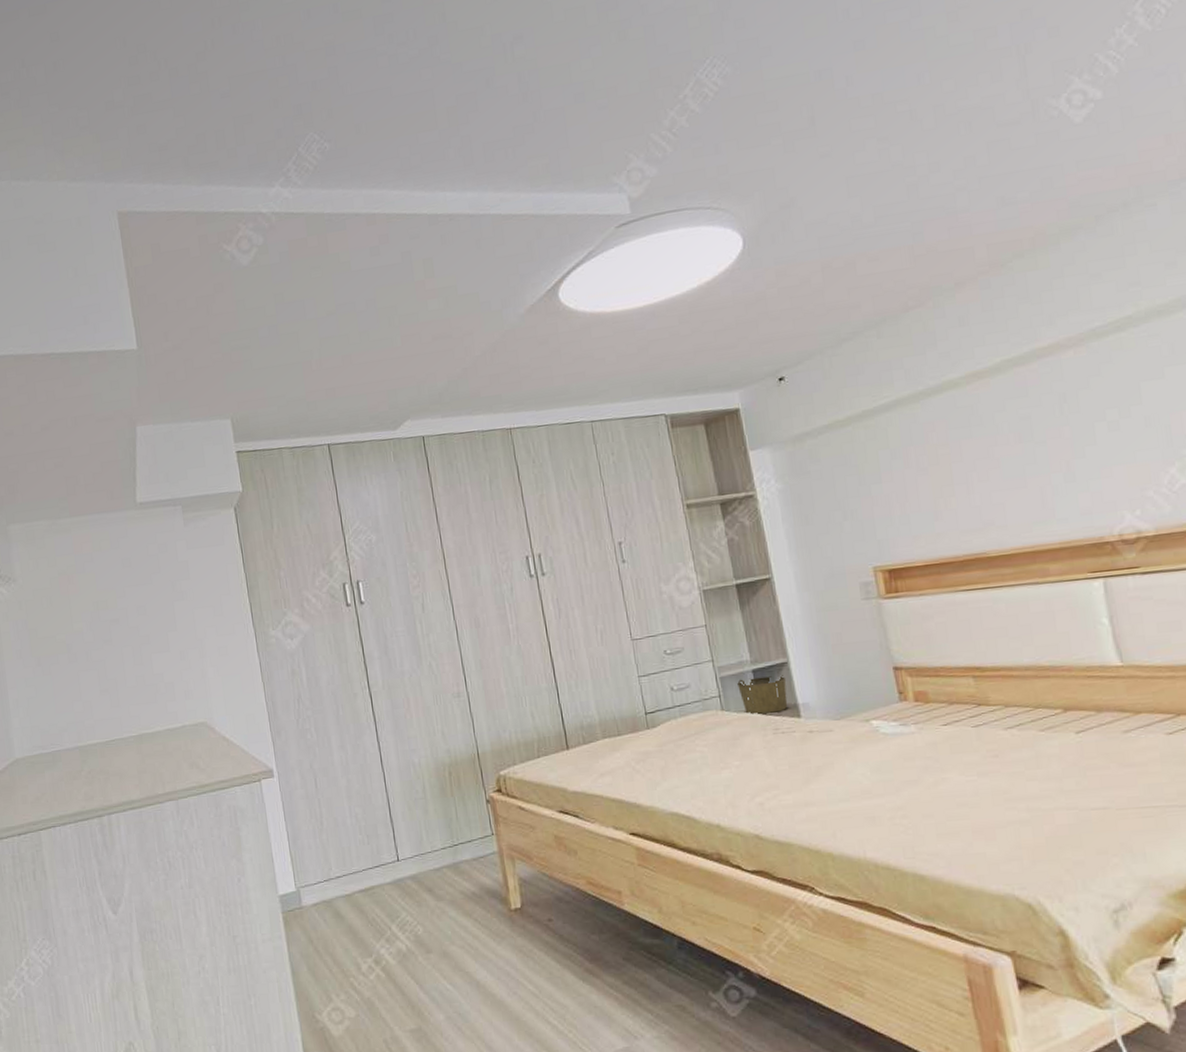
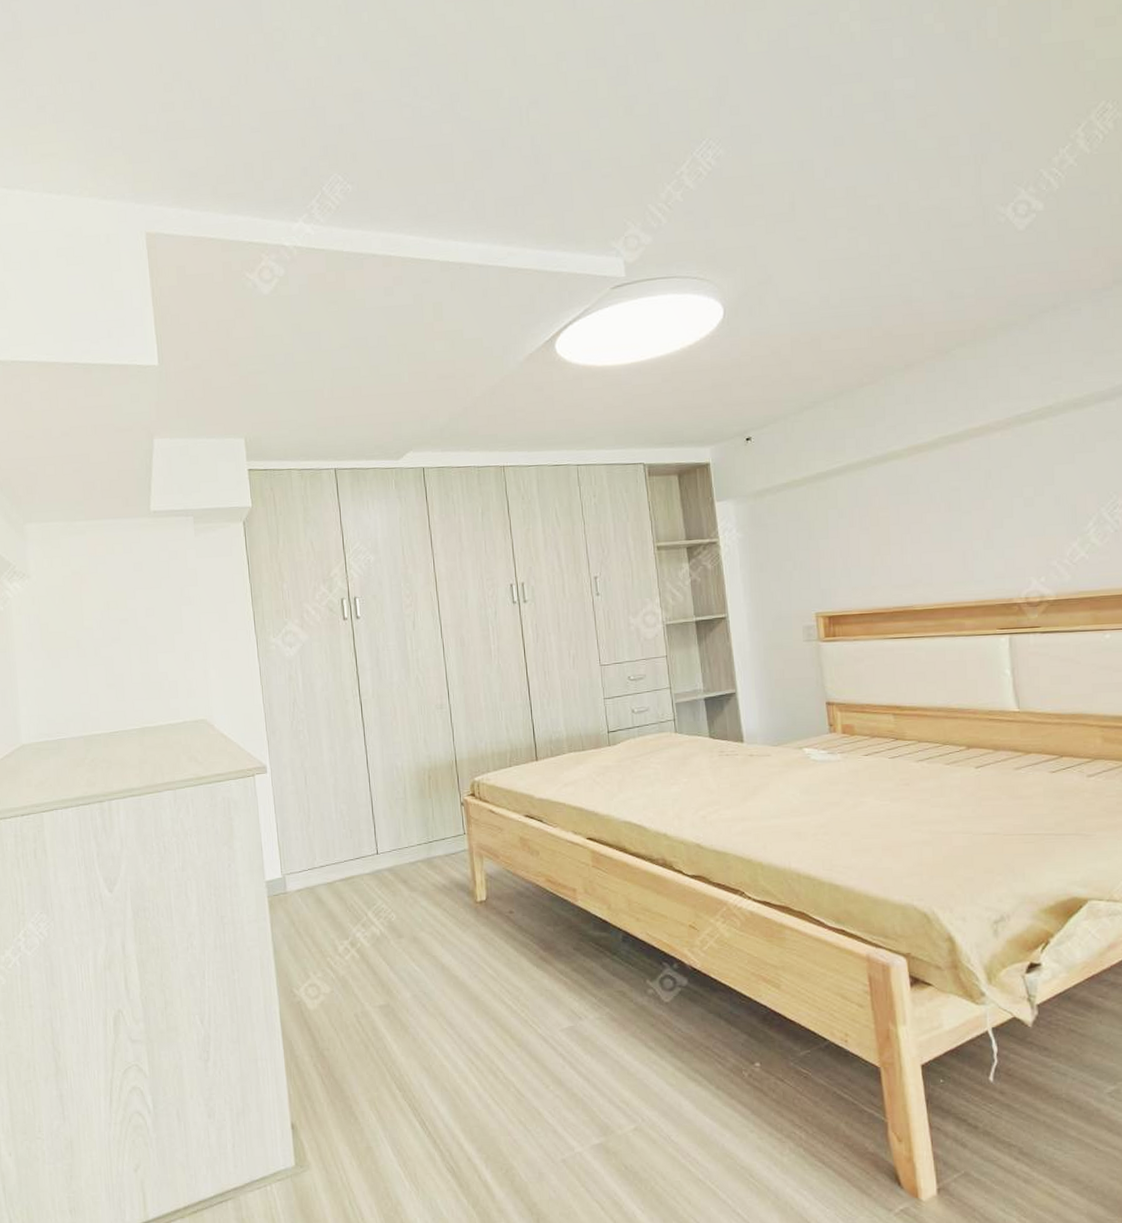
basket: present [737,675,788,715] -> none [690,704,733,739]

